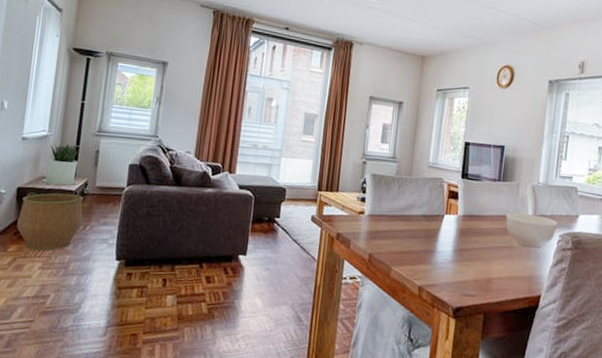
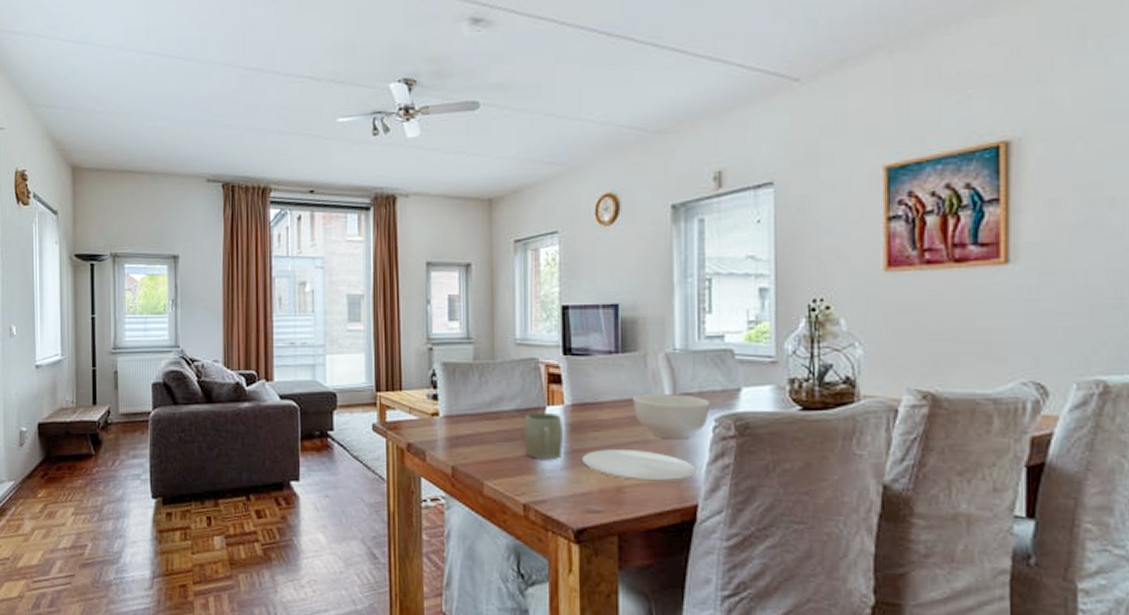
basket: present [17,192,84,251] -> none [43,425,112,494]
planter: present [42,143,78,186] -> none [62,367,98,417]
mug: none [424,218,455,255] -> present [524,412,564,459]
plate: none [466,250,543,278] -> present [583,449,696,483]

